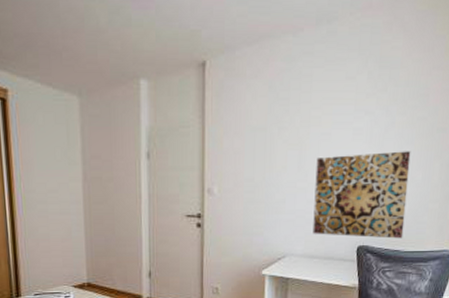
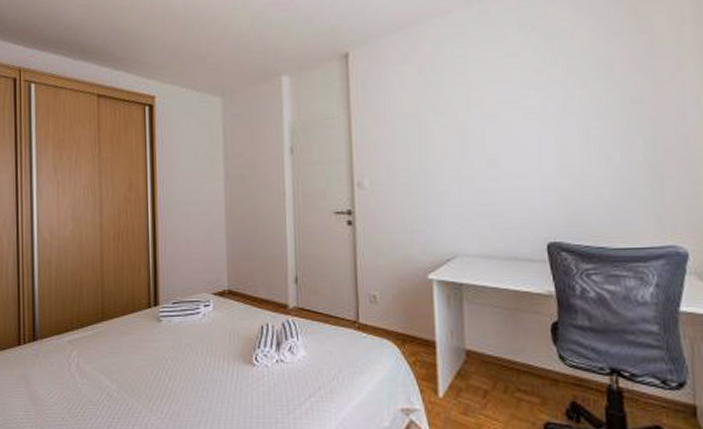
wall art: present [312,151,411,239] -> none [482,128,608,233]

